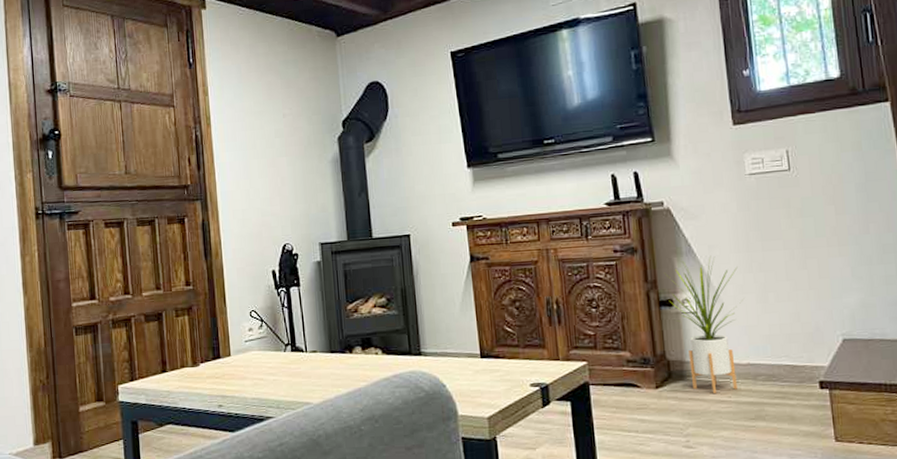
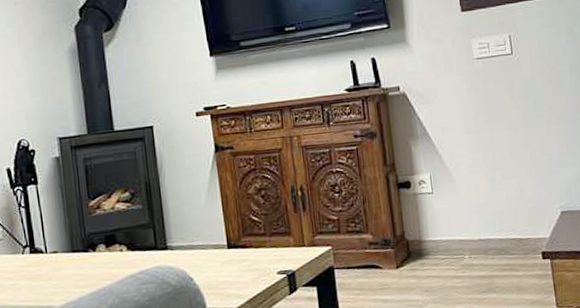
house plant: present [665,255,743,393] -> none [403,137,474,270]

